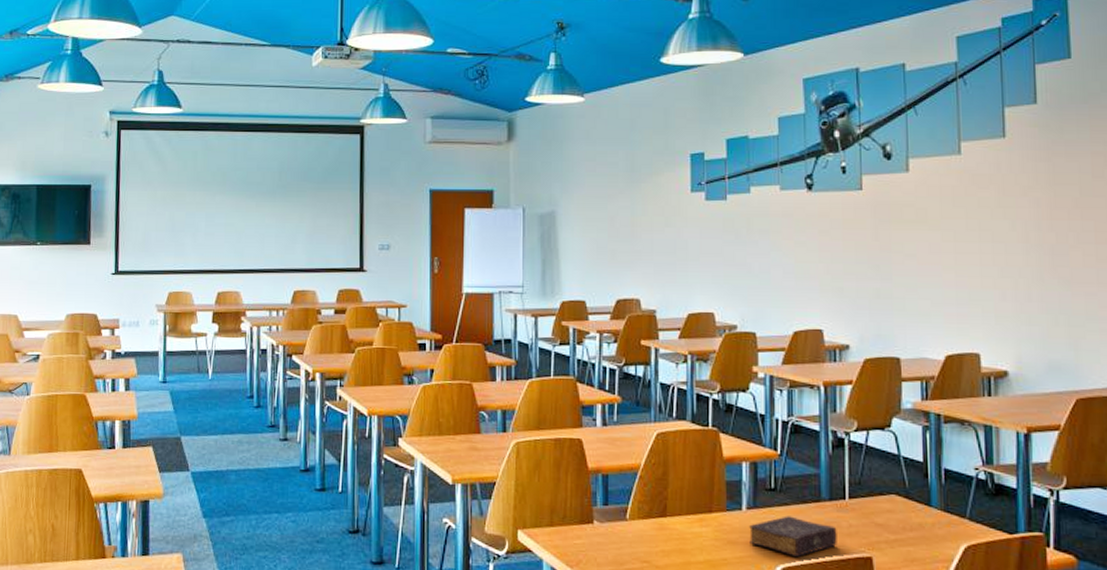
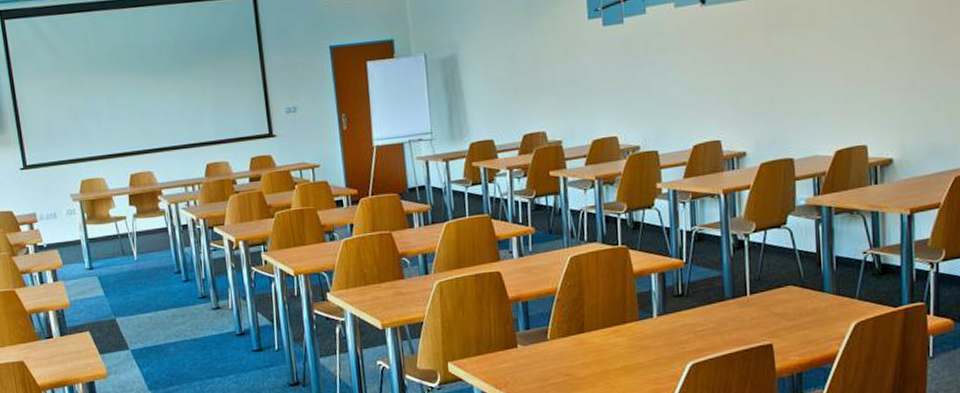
book: present [749,516,837,557] -> none [660,317,741,353]

